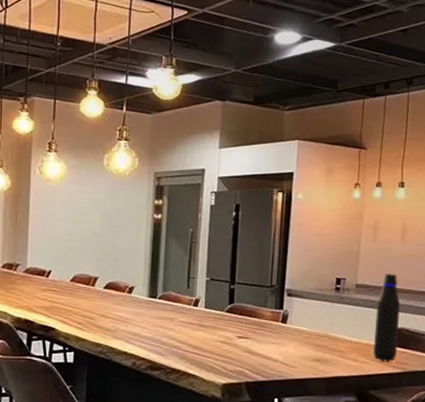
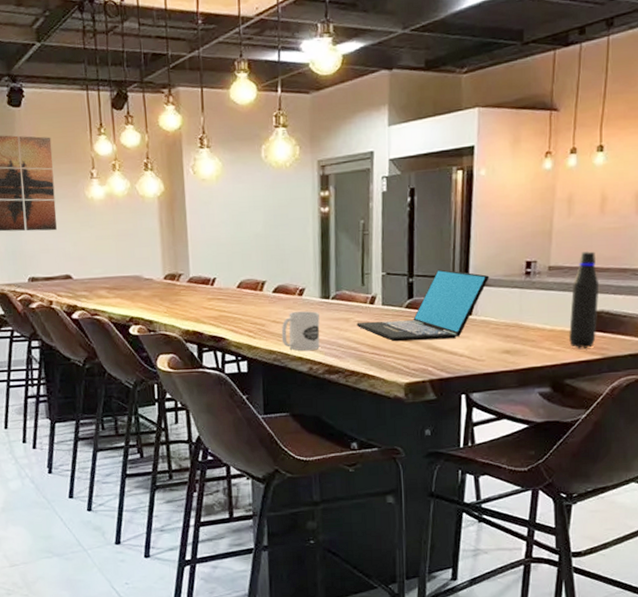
mug: none [109,308,146,347] -> present [281,311,320,351]
laptop: none [180,279,303,345] -> present [356,269,490,341]

